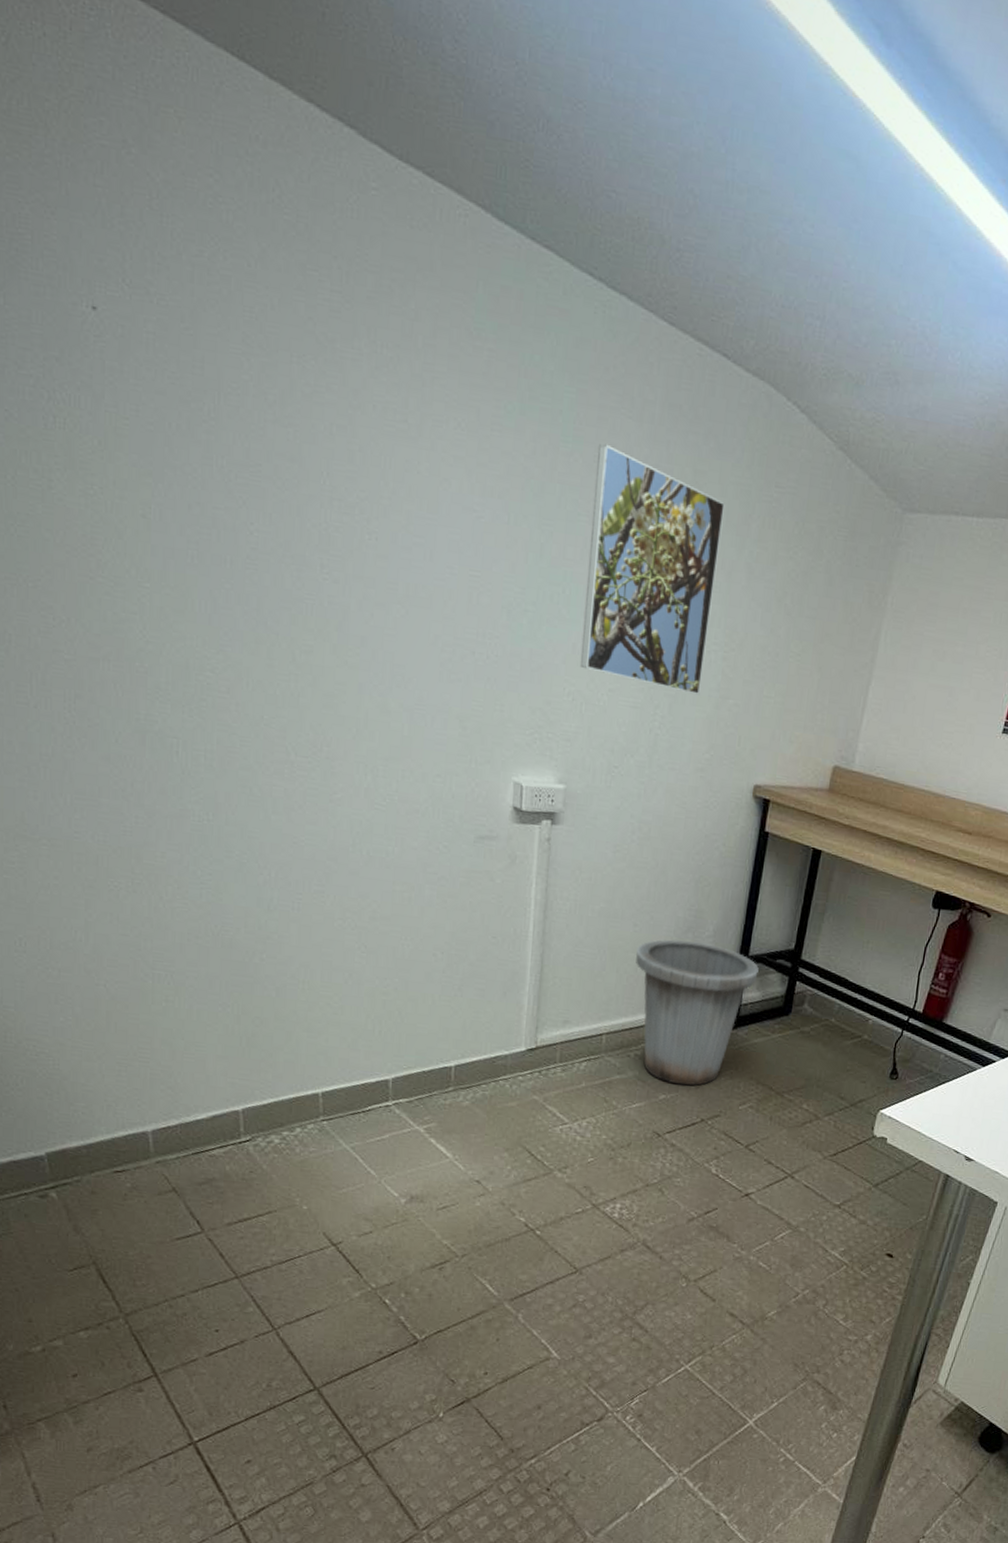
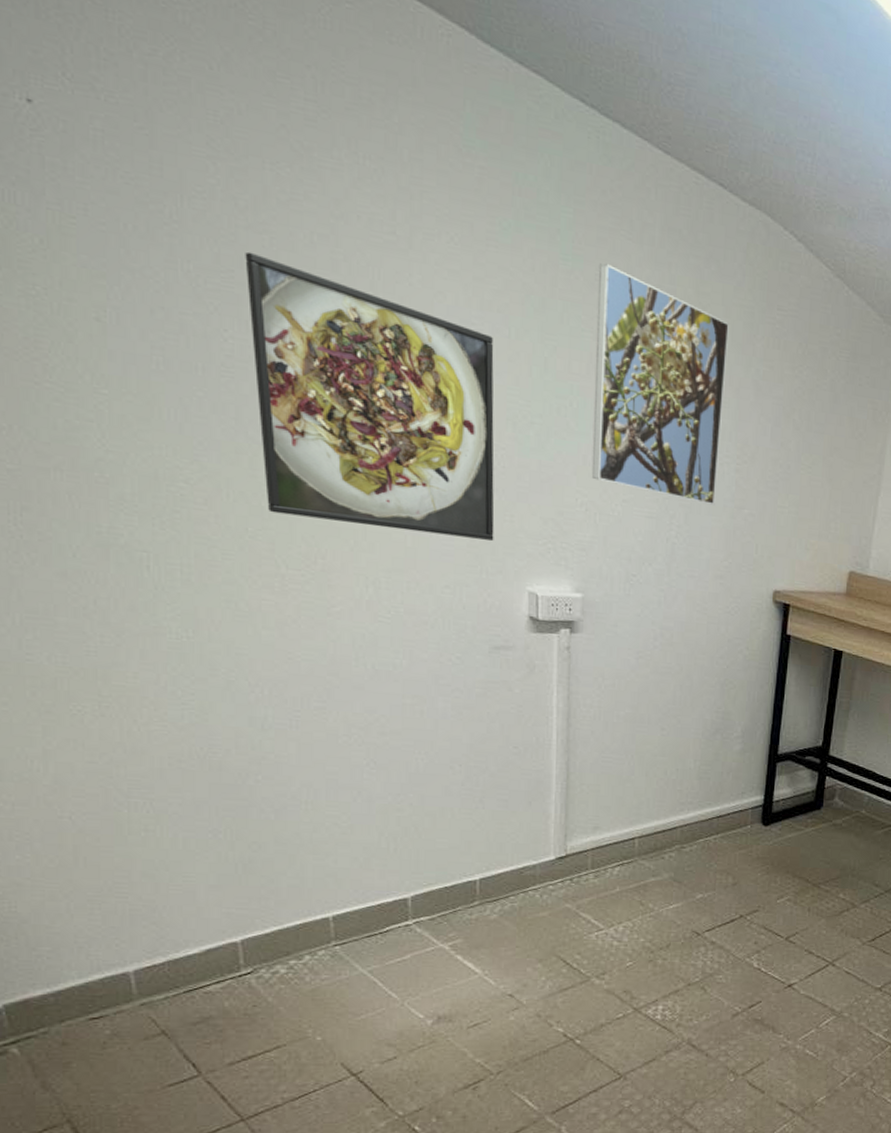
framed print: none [271,445,493,730] -> present [245,251,495,541]
trash can: present [635,939,759,1086] -> none [664,742,789,884]

